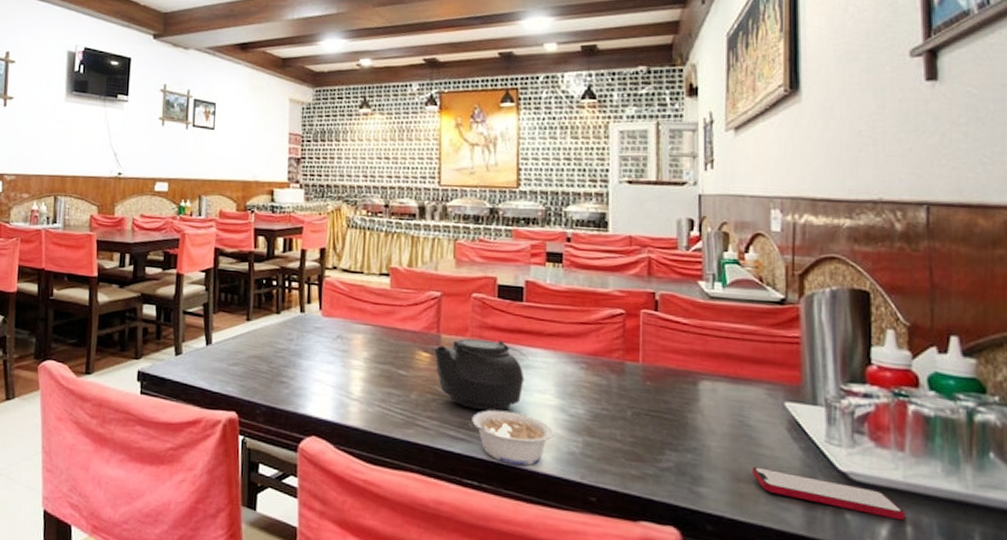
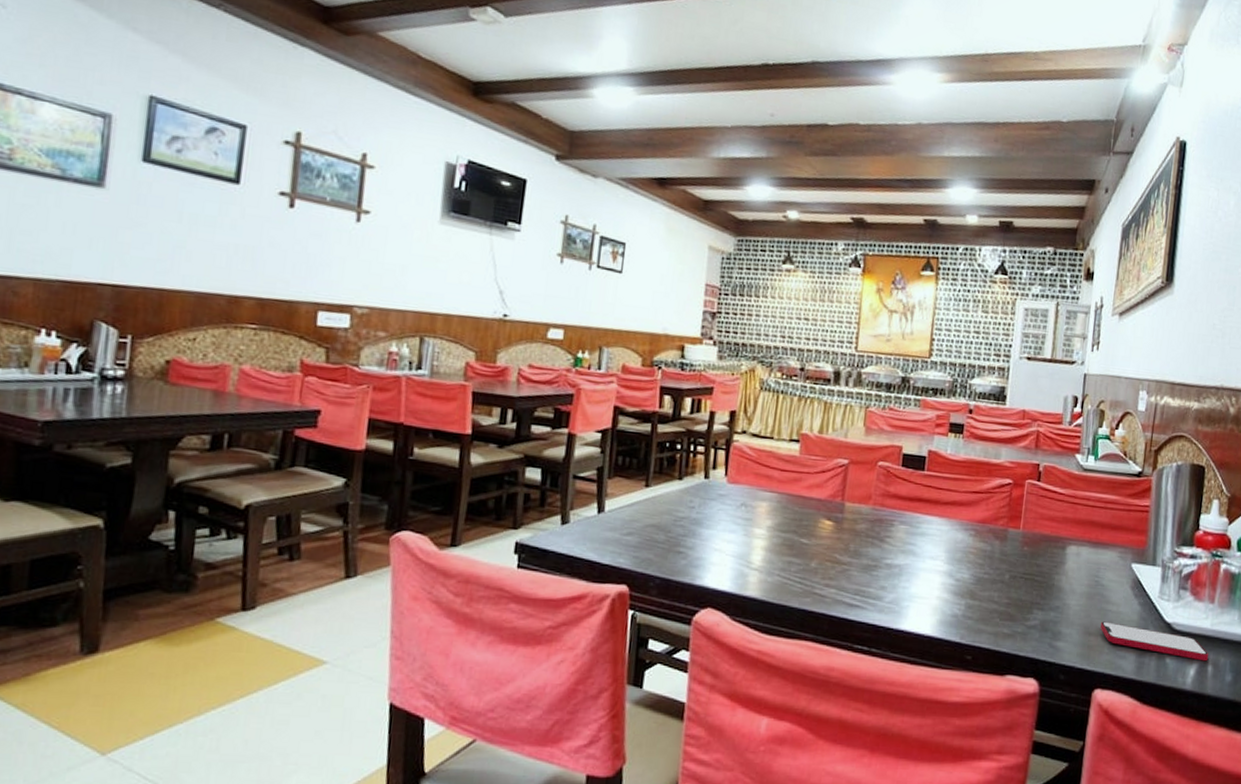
teapot: present [433,338,528,412] -> none [836,506,924,578]
legume: present [469,409,554,466] -> none [864,576,941,629]

